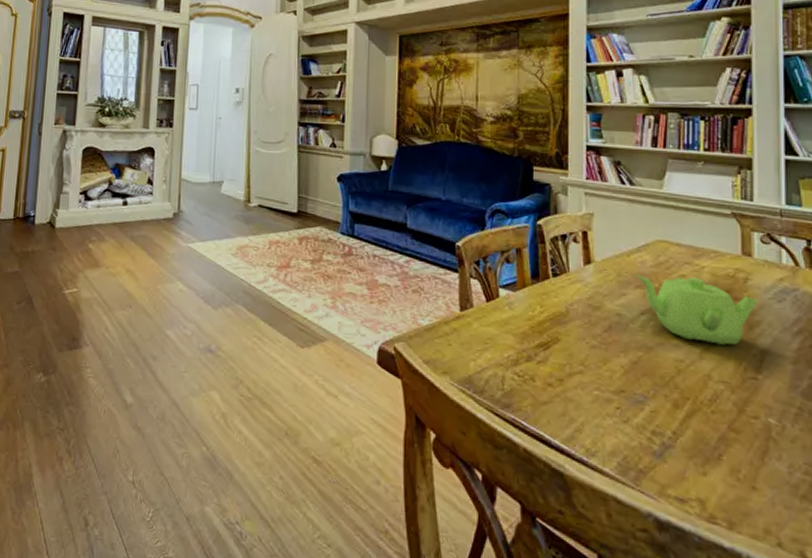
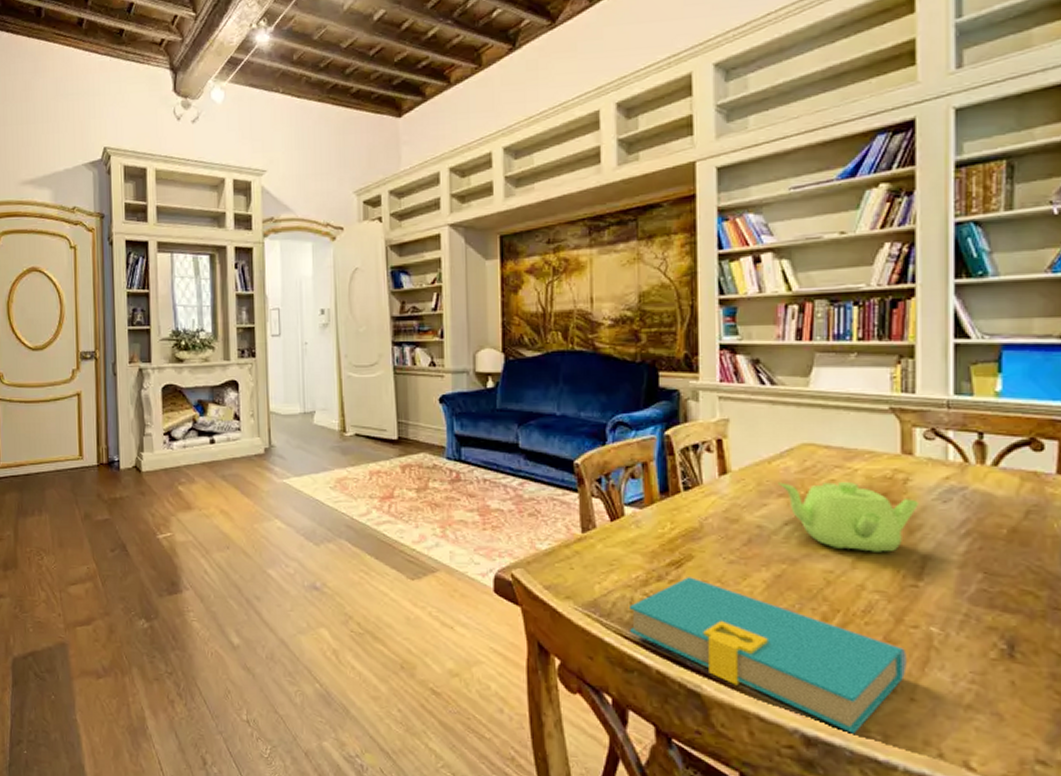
book: none [501,359,748,520] -> present [630,577,907,734]

